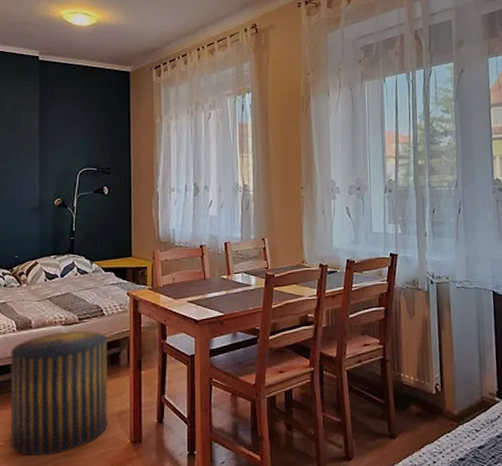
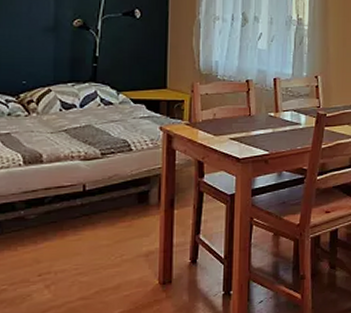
stool: present [10,330,108,456] -> none [15,166,135,300]

